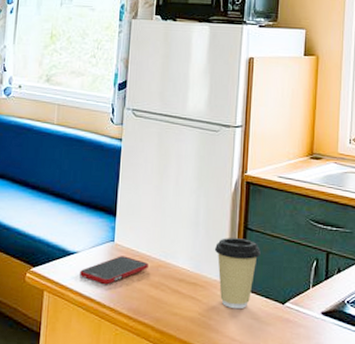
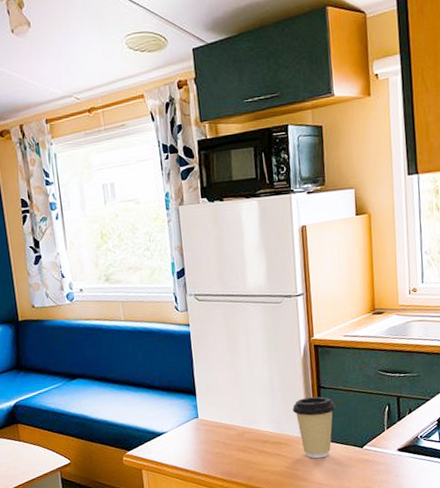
cell phone: present [80,256,148,285] -> none [172,428,234,456]

